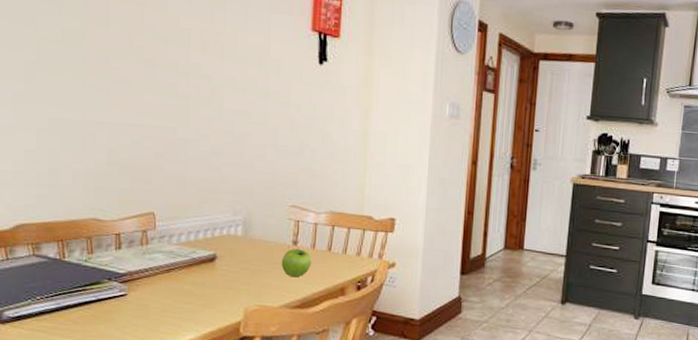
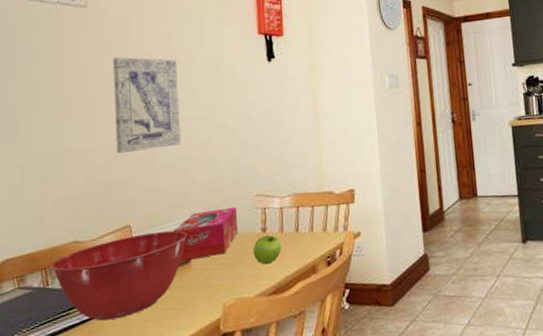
mixing bowl: none [68,224,215,304] -> present [51,230,188,321]
wall art: none [144,28,218,138] -> present [112,57,181,154]
tissue box: none [199,212,269,259] -> present [173,206,239,261]

